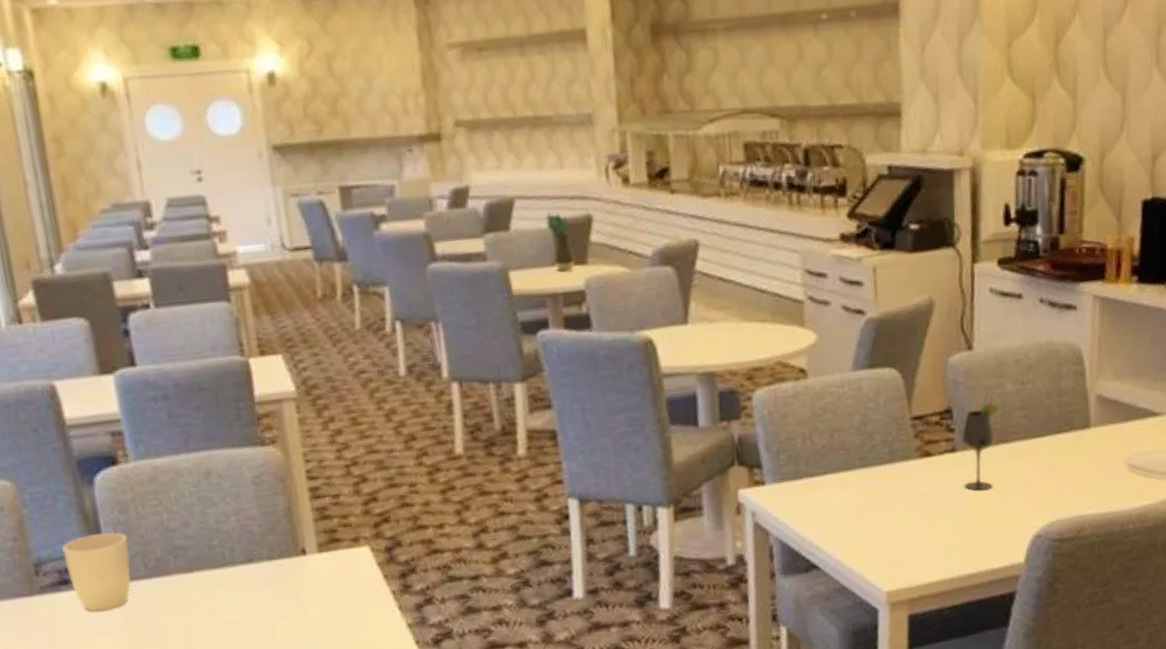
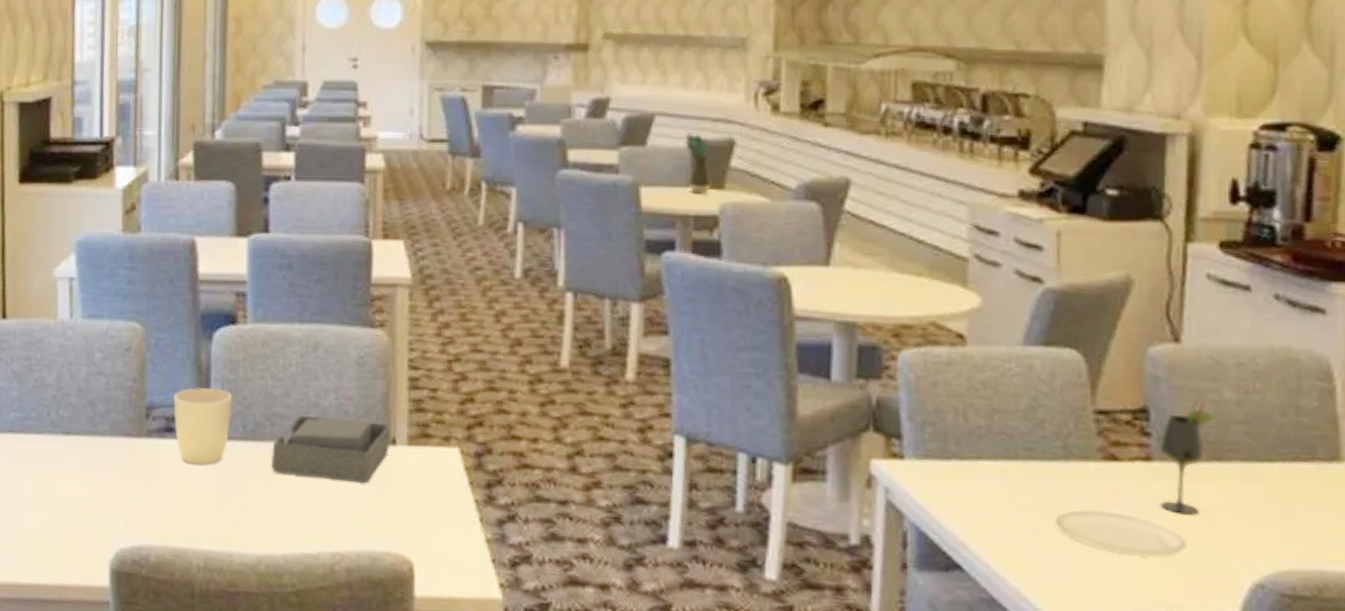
napkin holder: none [179,536,301,603] -> present [270,416,391,483]
plate: none [886,498,985,531] -> present [1054,509,1186,557]

